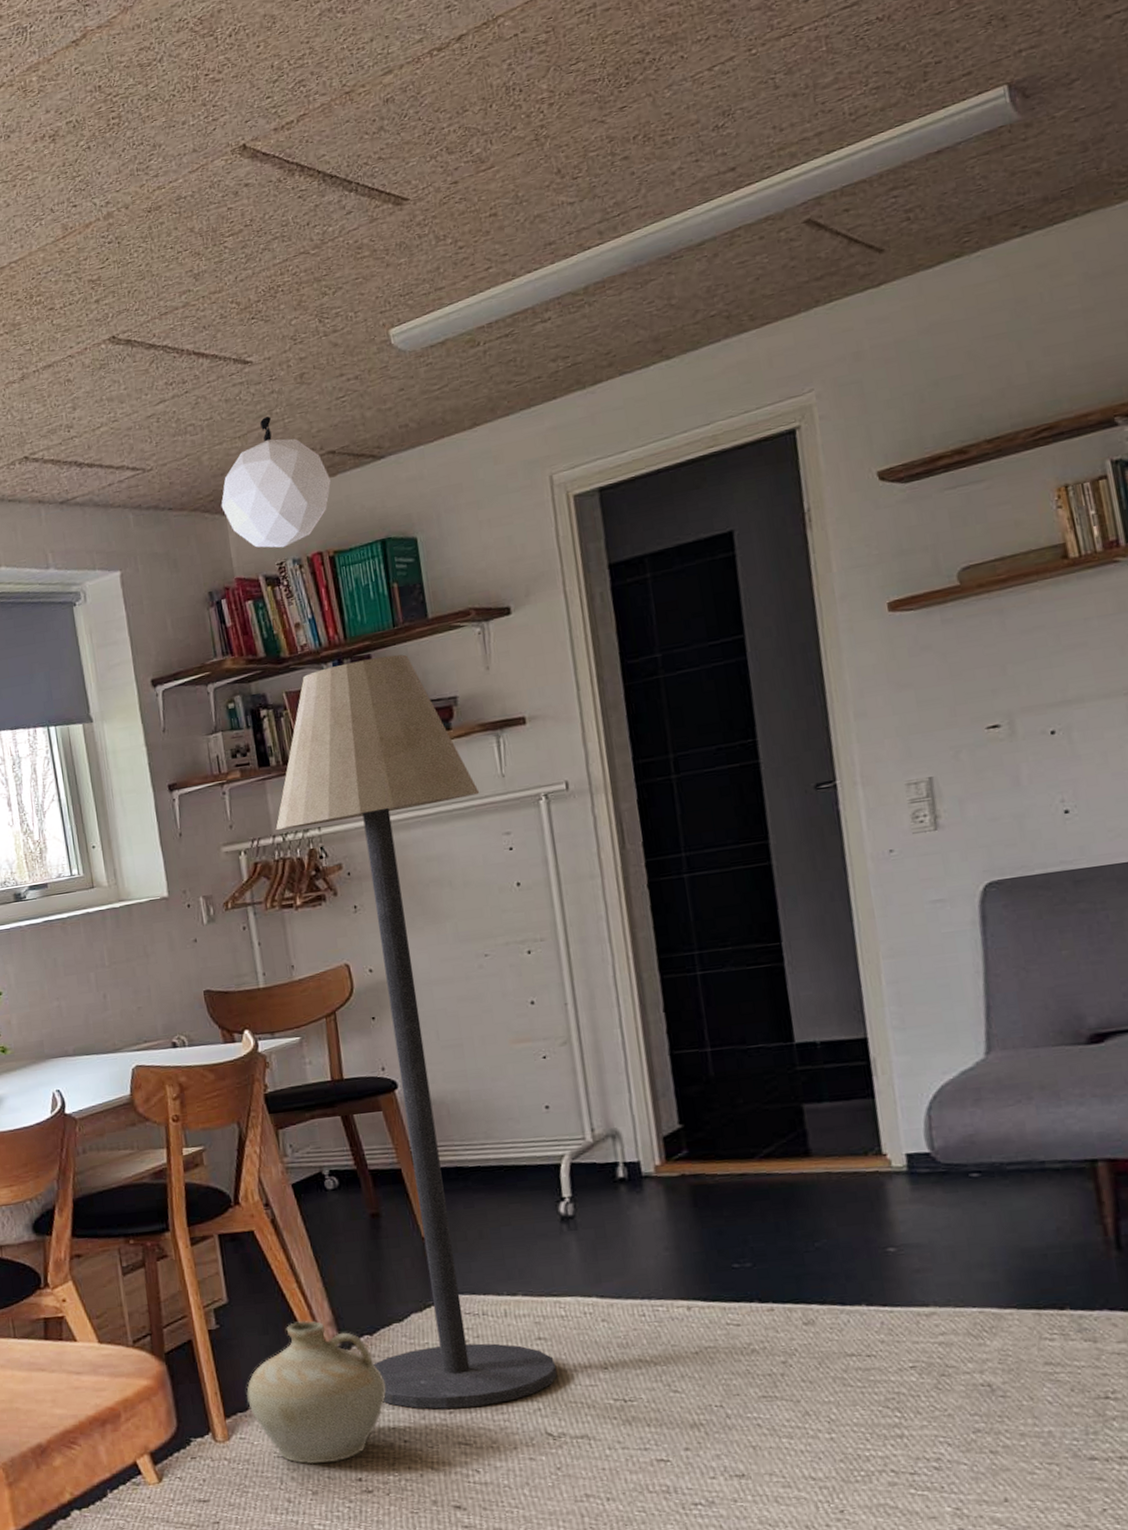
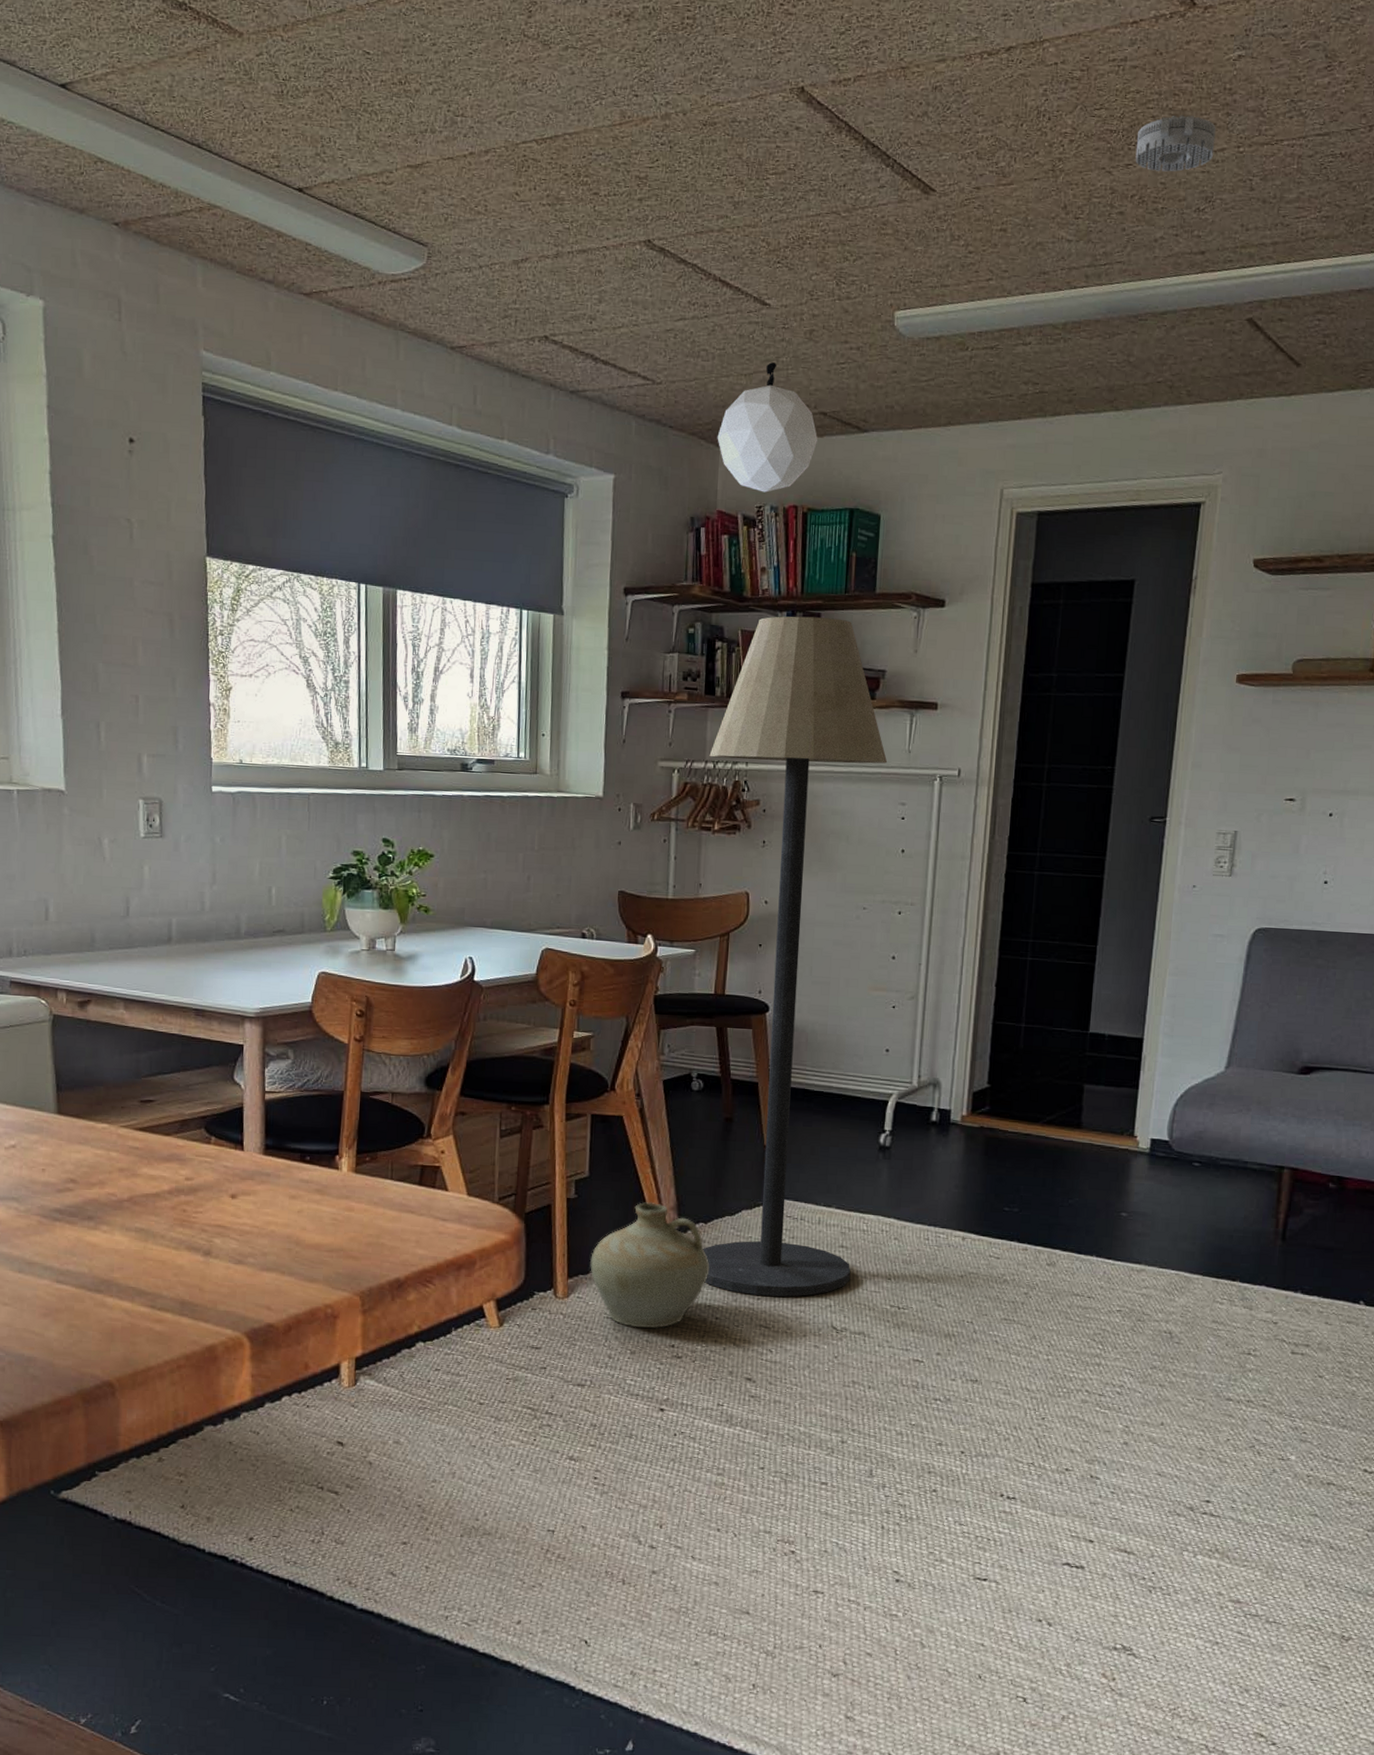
smoke detector: none [626,34,722,106] -> present [1135,115,1216,172]

